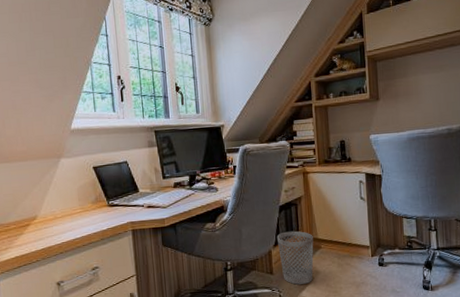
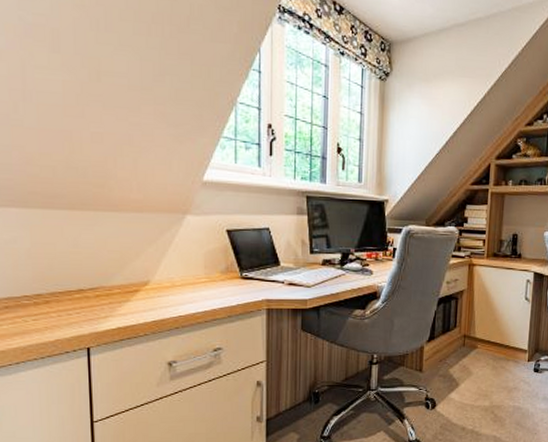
wastebasket: present [276,231,314,285] -> none [431,327,470,385]

